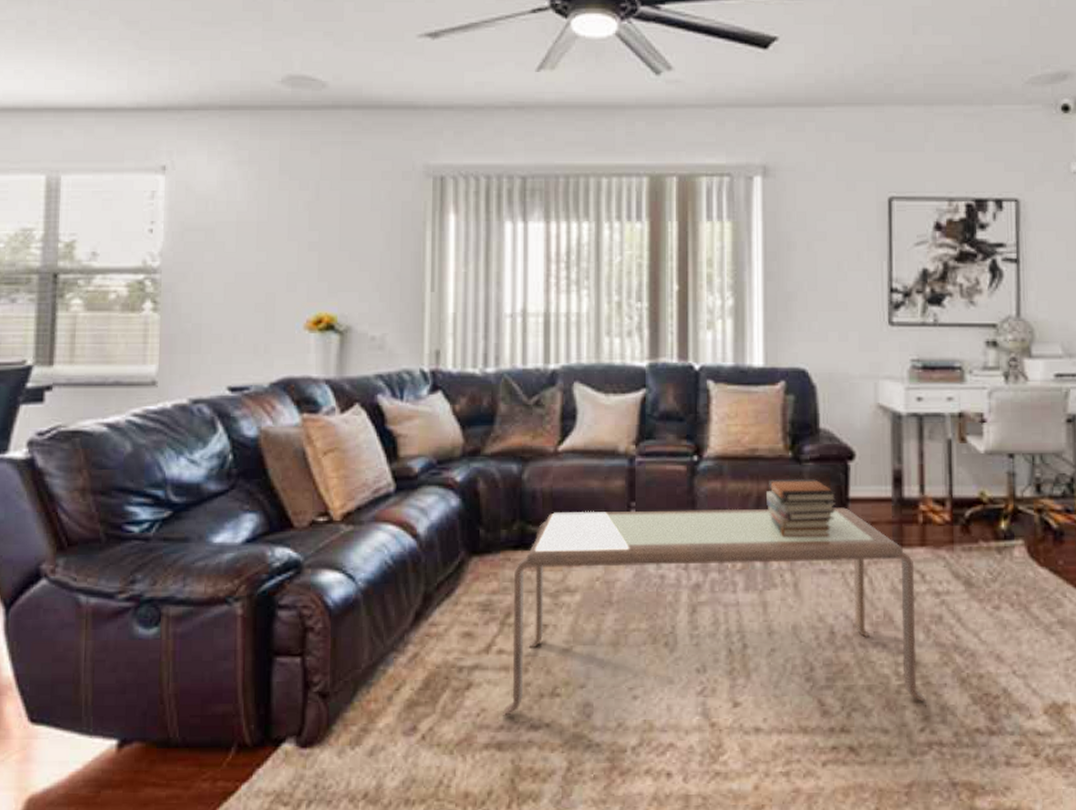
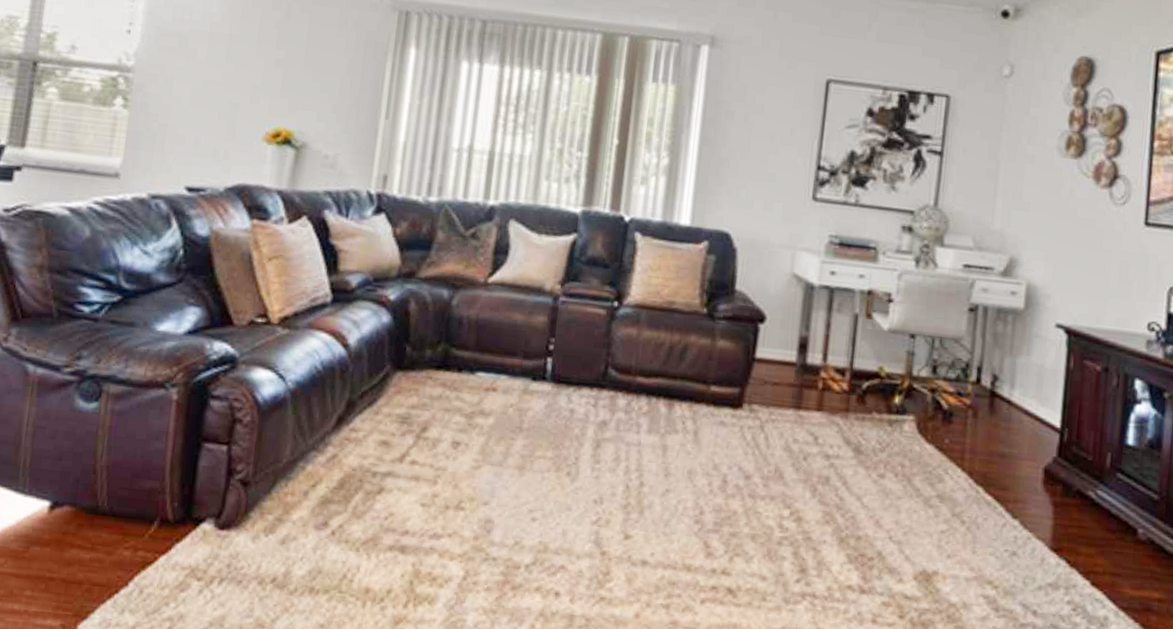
coffee table: present [503,507,926,716] -> none [409,339,809,555]
book stack: present [766,478,837,538] -> none [677,332,745,392]

